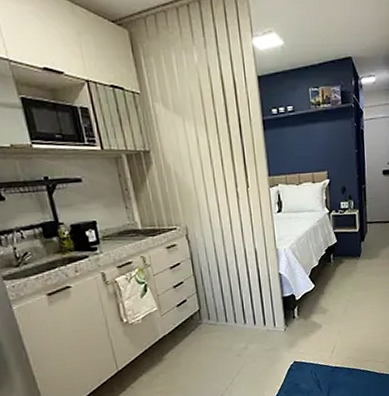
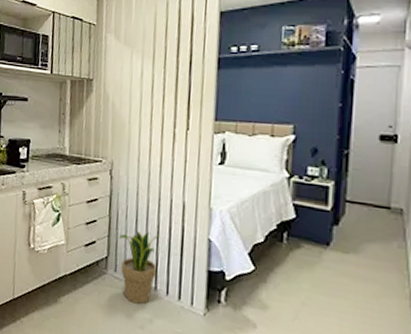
potted plant: none [206,279,244,340] -> present [118,231,160,305]

